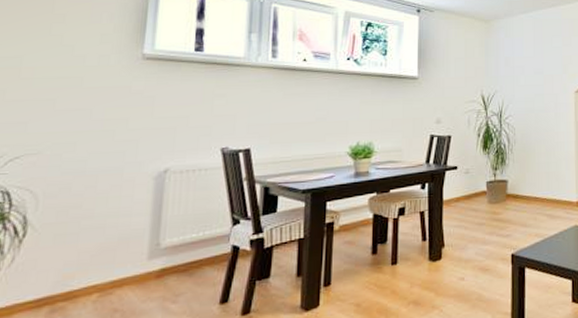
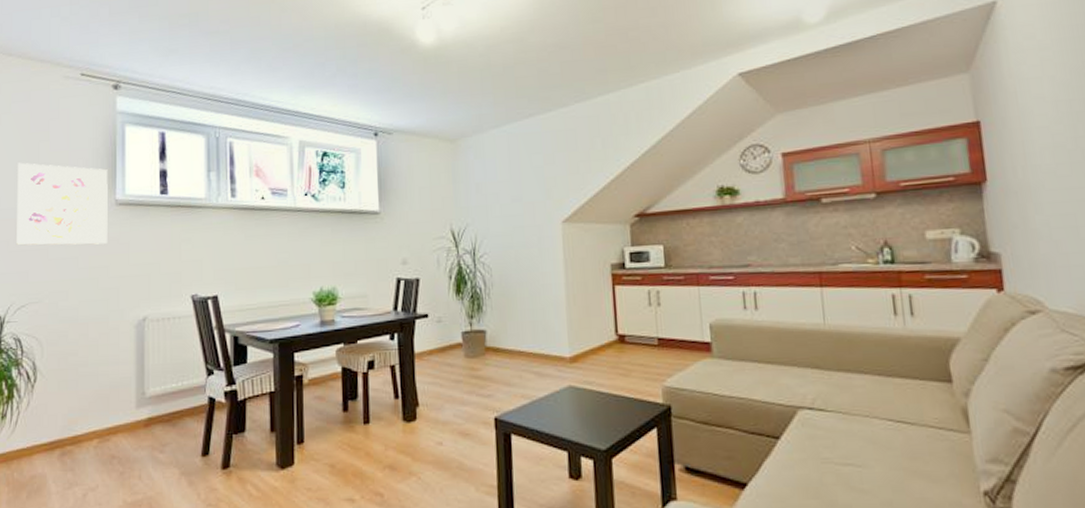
wall art: none [15,11,136,97] -> present [16,162,108,246]

